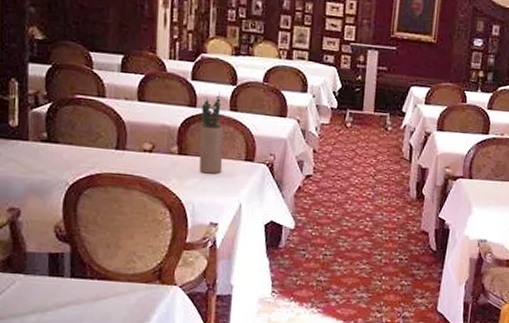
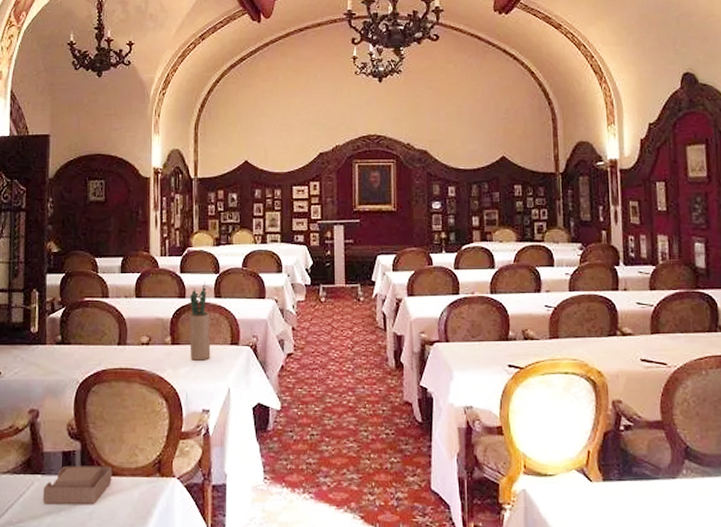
napkin holder: none [26,267,107,306] -> present [43,465,112,505]

